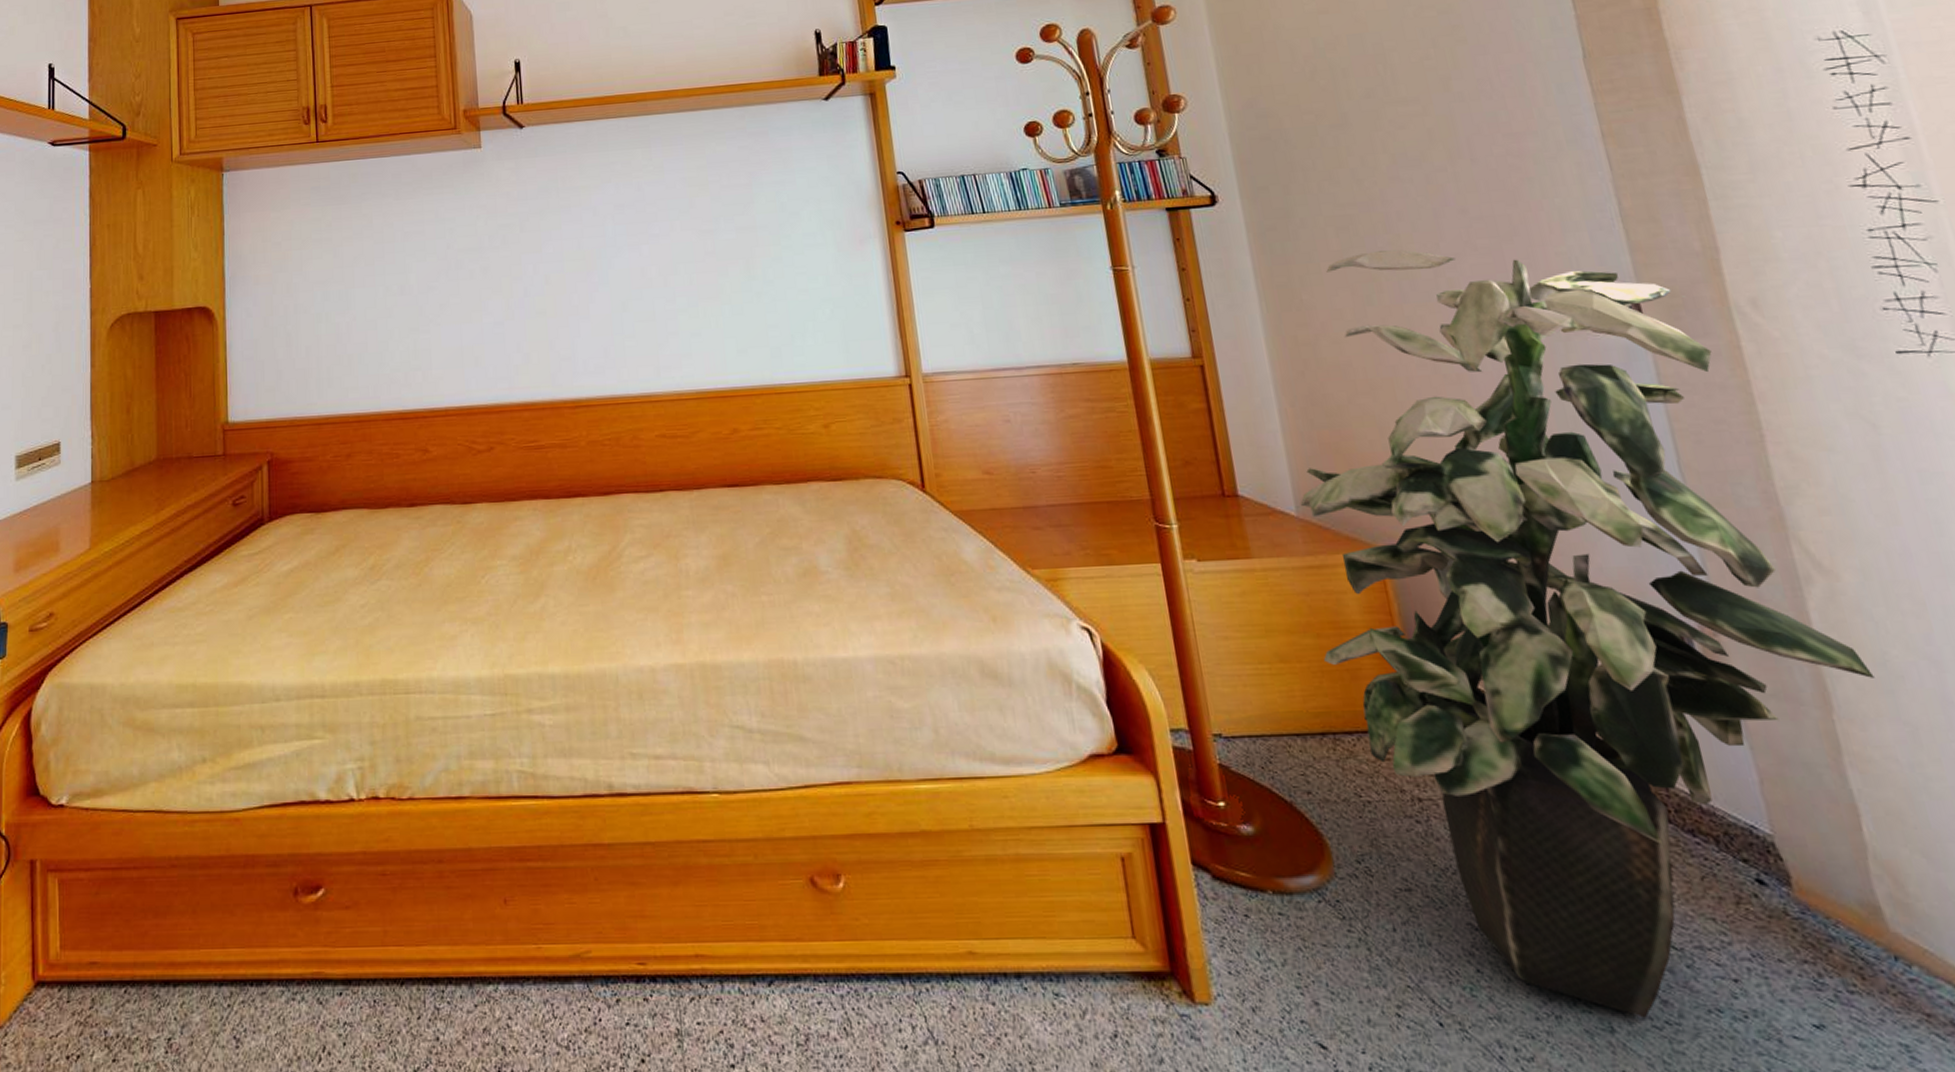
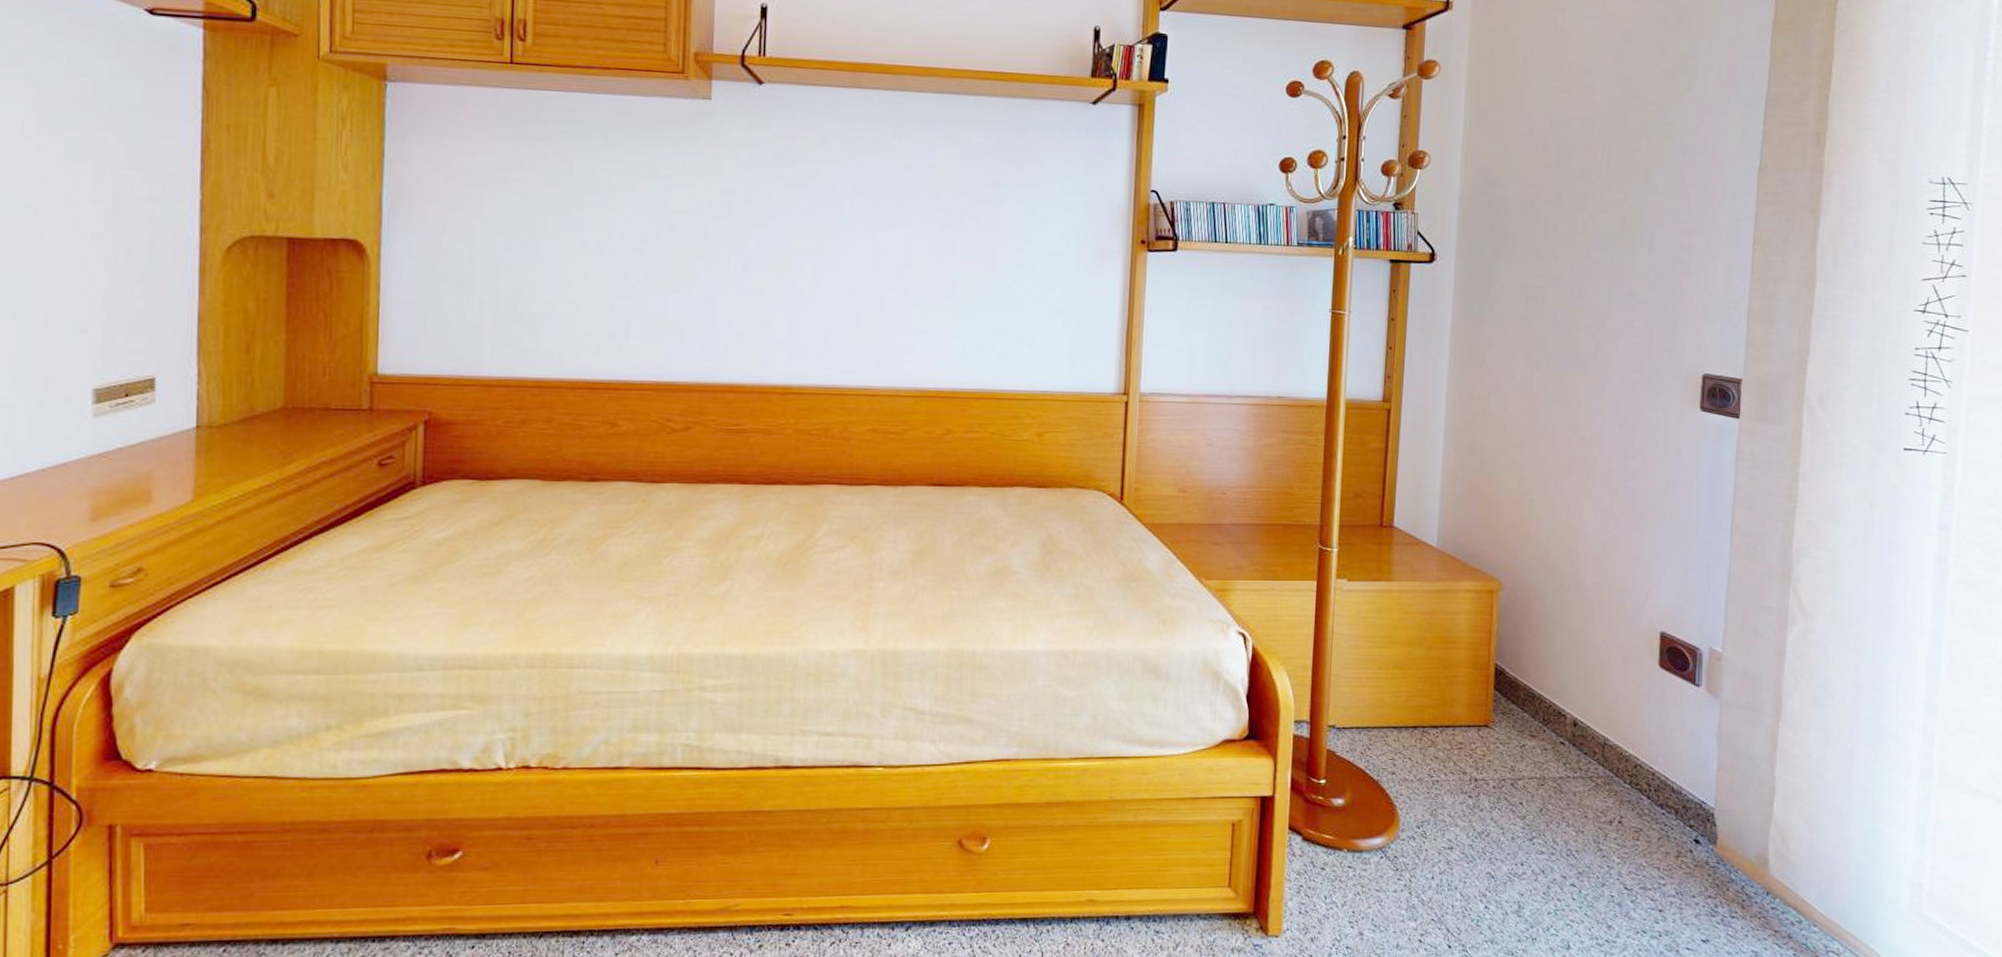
indoor plant: present [1300,249,1875,1018] -> none [1430,322,1815,939]

